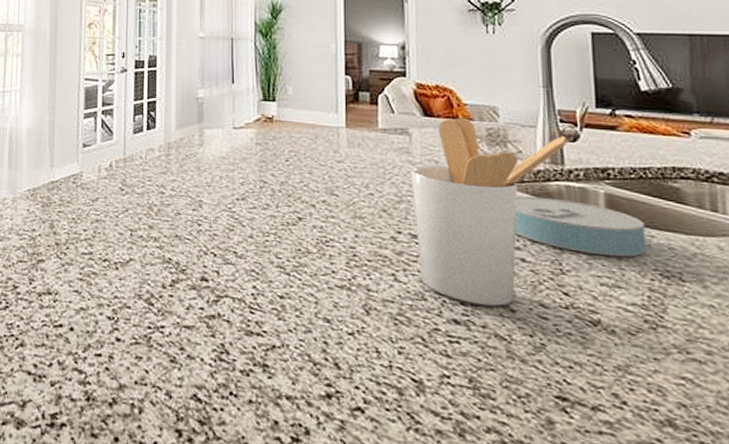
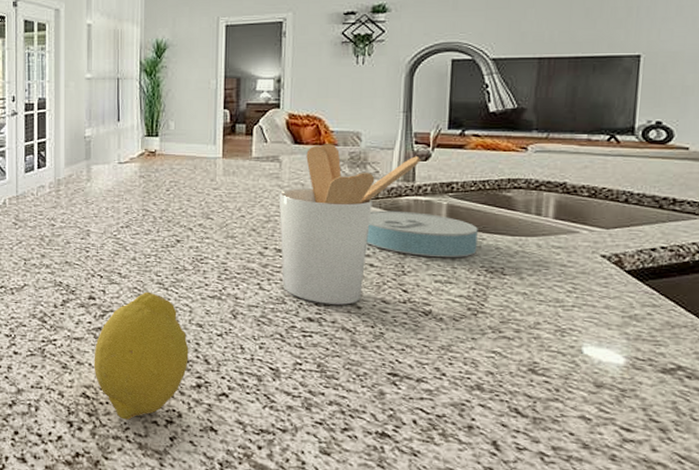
fruit: none [206,275,316,433] -> present [94,291,189,420]

